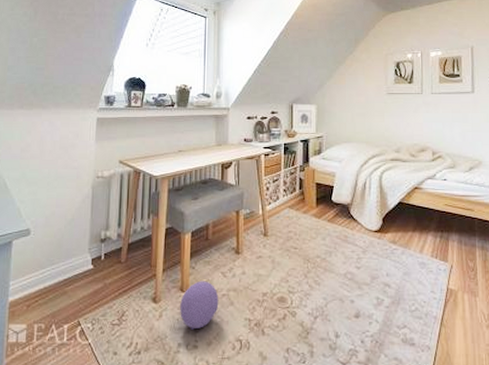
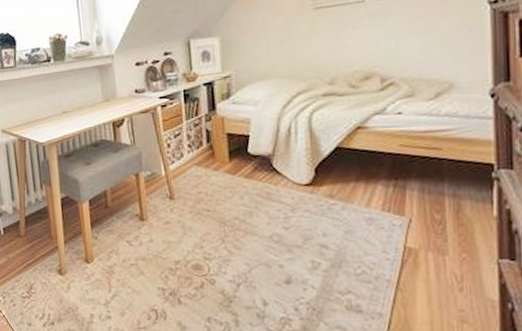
ball: present [180,281,219,330] -> none [87,251,128,301]

